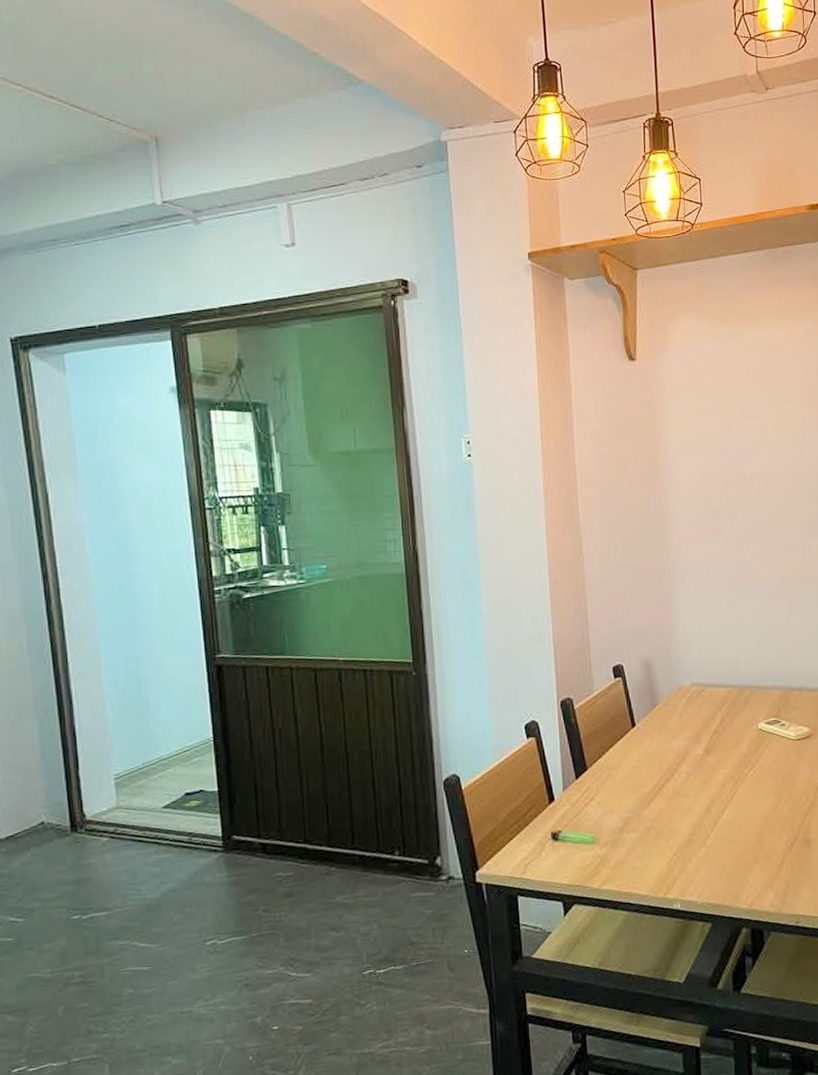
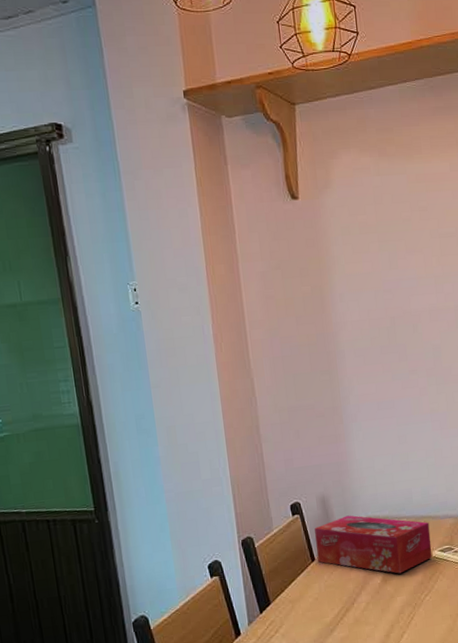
tissue box: none [637,680,758,745] -> present [315,515,433,574]

